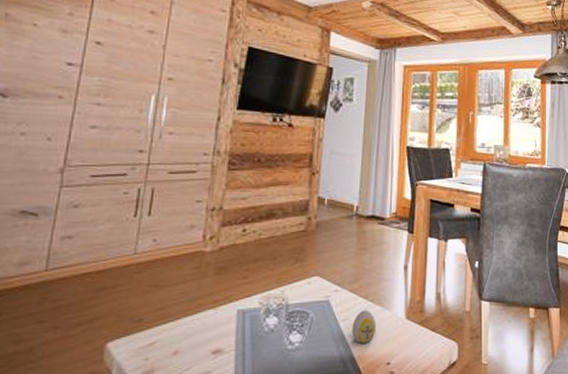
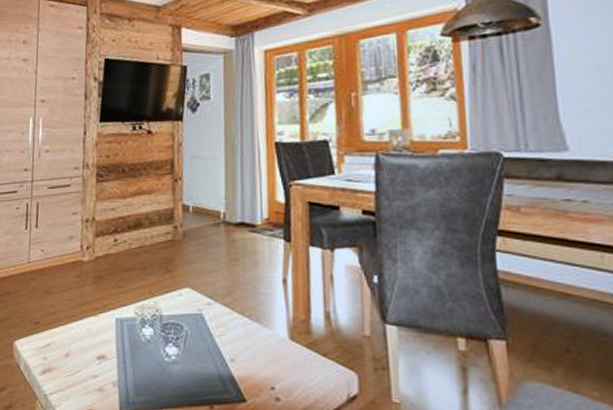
decorative egg: present [351,310,377,343] -> none [228,326,256,363]

